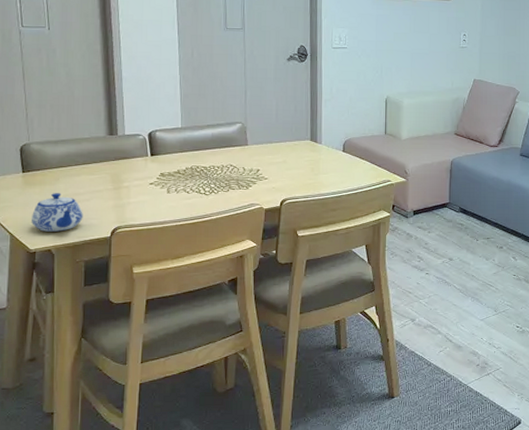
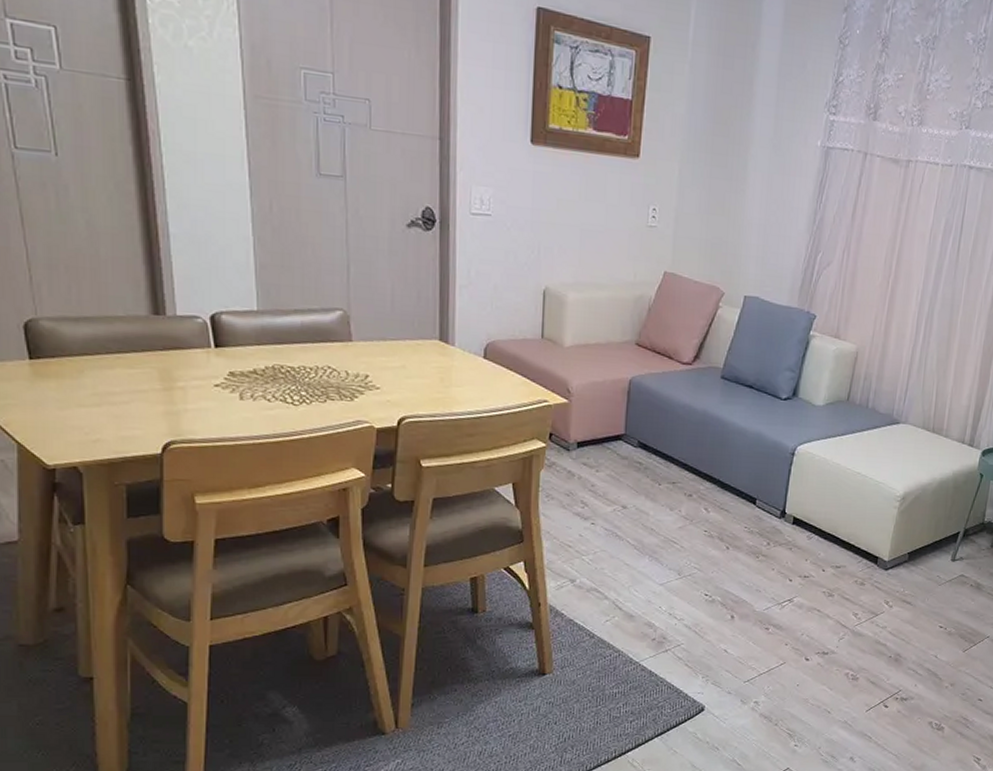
teapot: present [32,193,83,232] -> none [47,390,121,443]

